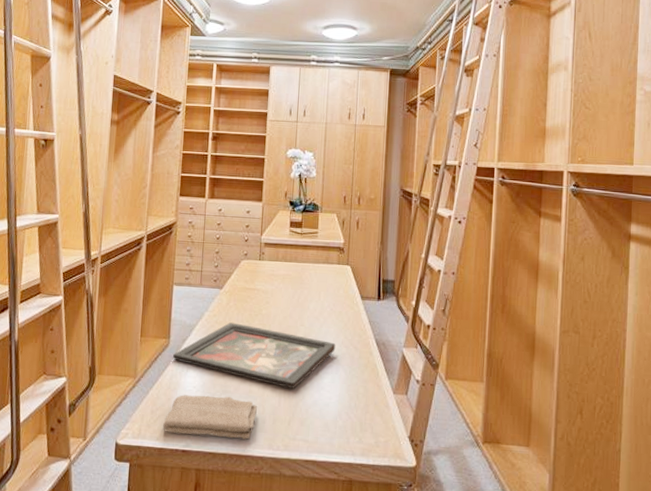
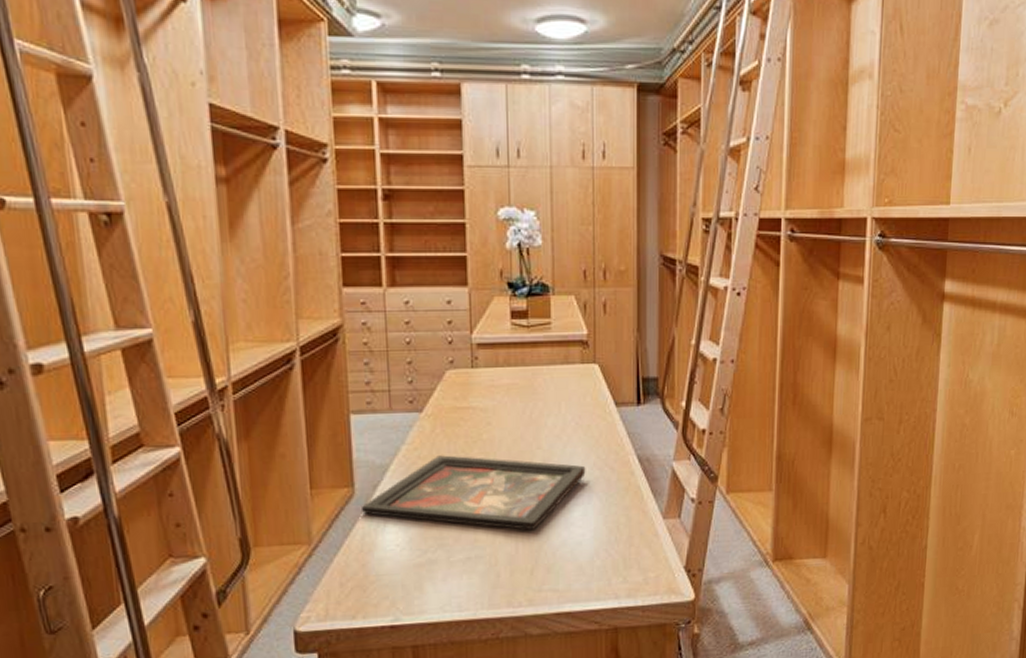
washcloth: present [163,395,258,440] -> none [359,550,488,608]

